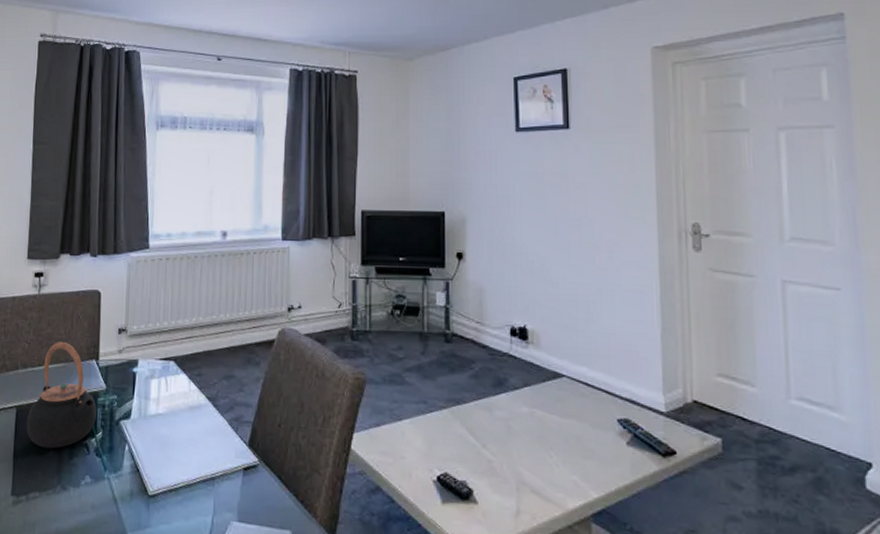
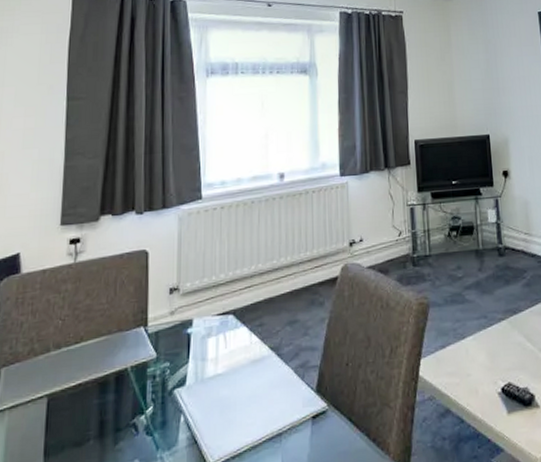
teapot: present [26,342,97,449] -> none [60,312,146,438]

